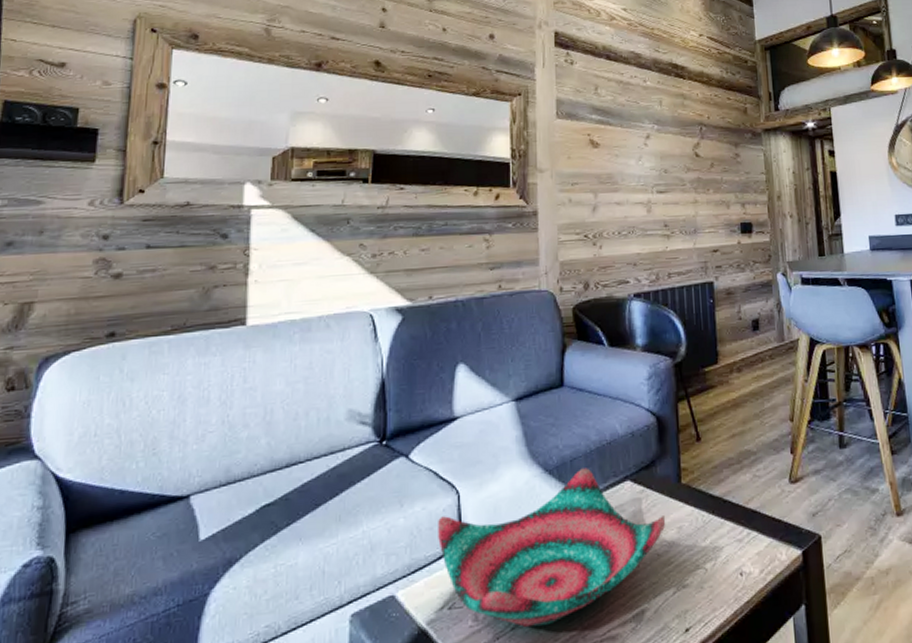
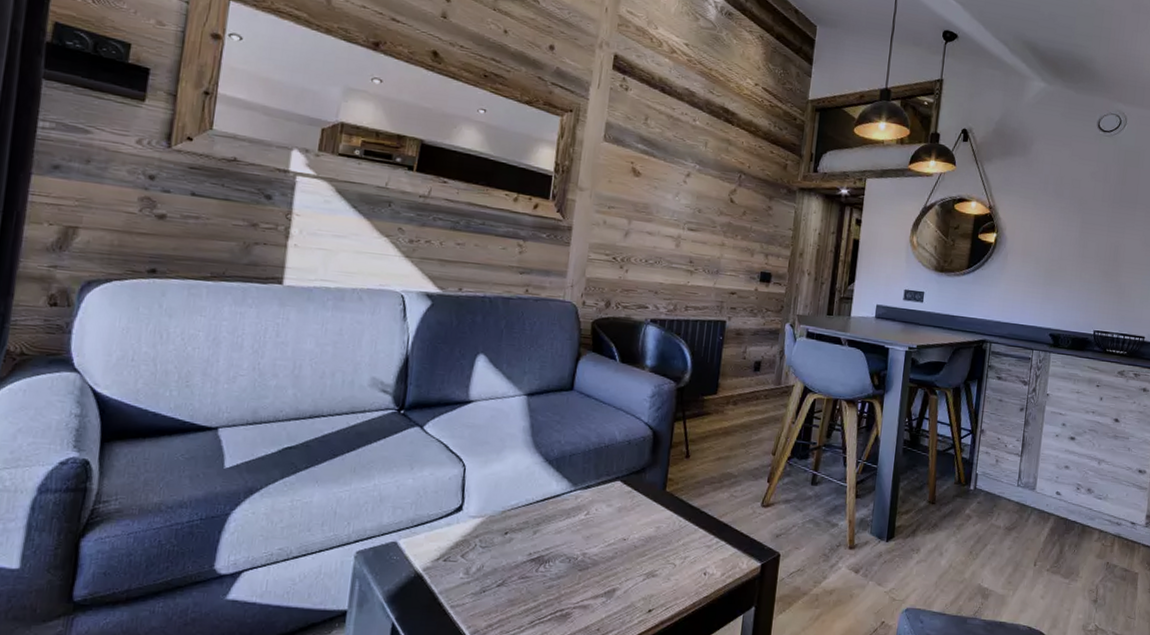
decorative bowl: present [438,468,666,627] -> none [441,464,647,588]

